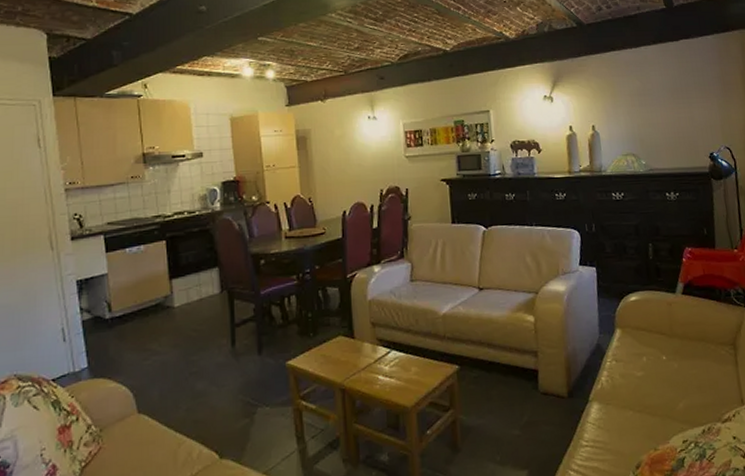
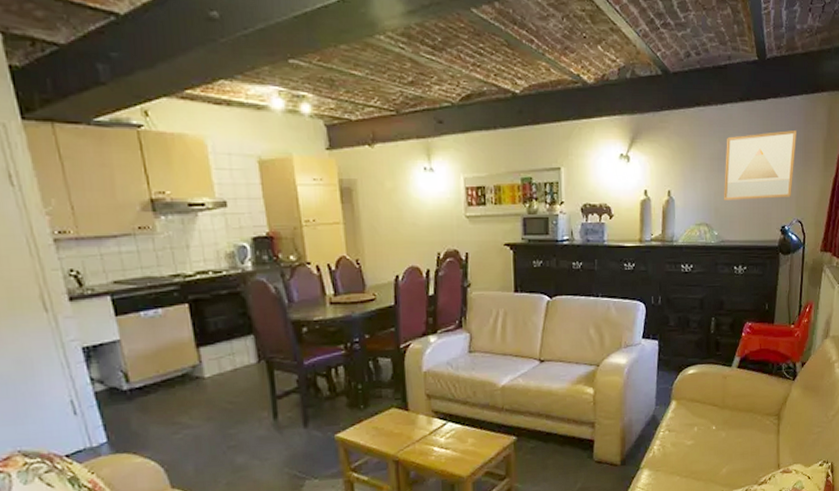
wall art: none [644,65,716,132] -> present [724,129,797,200]

